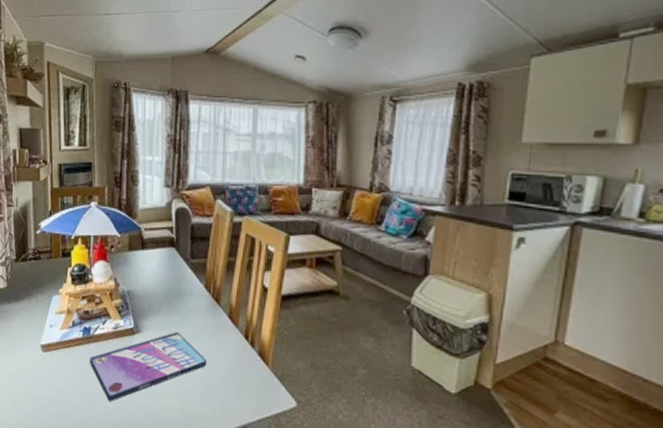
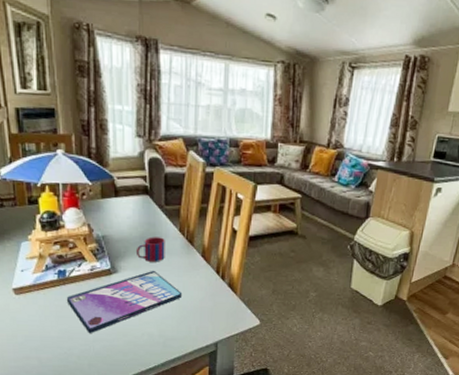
mug: none [159,293,190,323] -> present [135,237,165,262]

